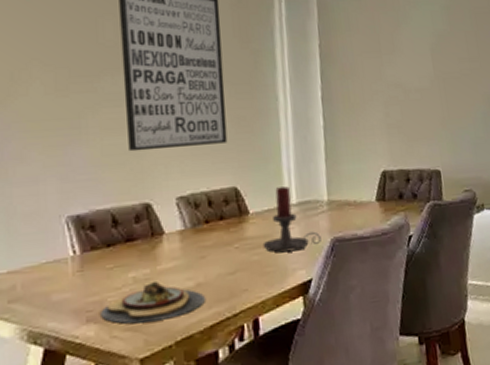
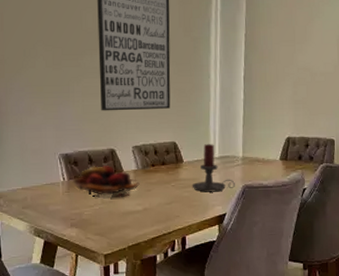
fruit basket: none [87,227,189,275] -> present [72,165,140,198]
plate: present [101,280,206,324] -> none [80,203,150,231]

